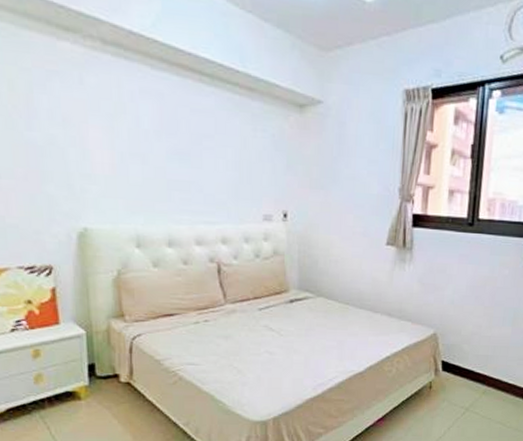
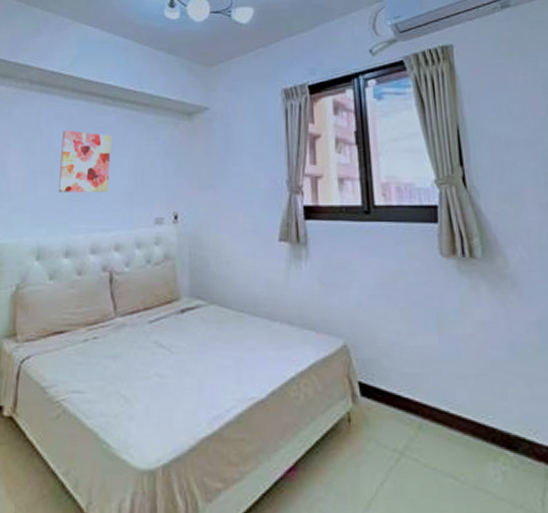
wall art: none [152,108,212,185] -> present [59,129,112,193]

